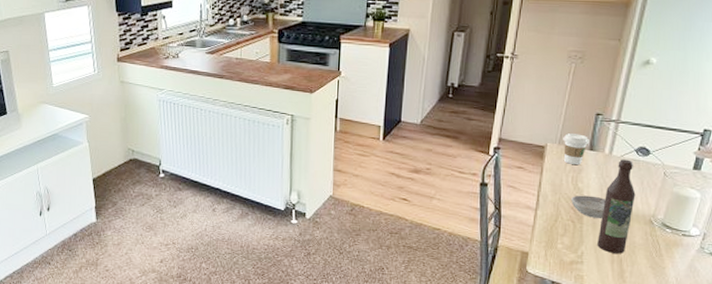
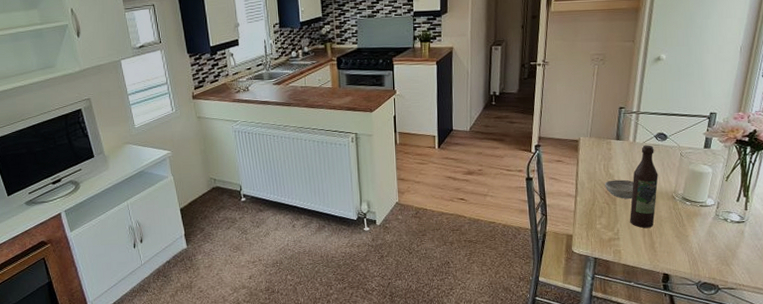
coffee cup: present [563,133,590,165] -> none [593,126,616,154]

